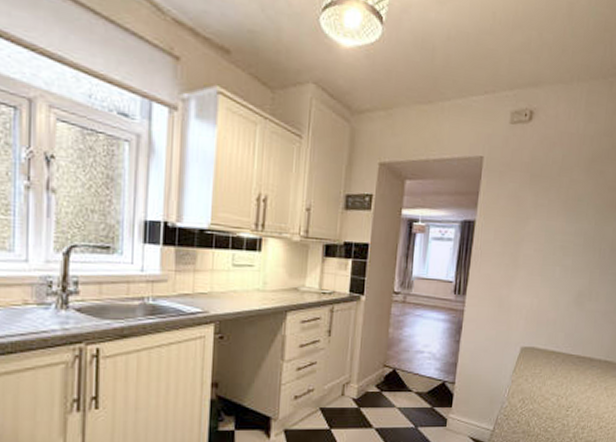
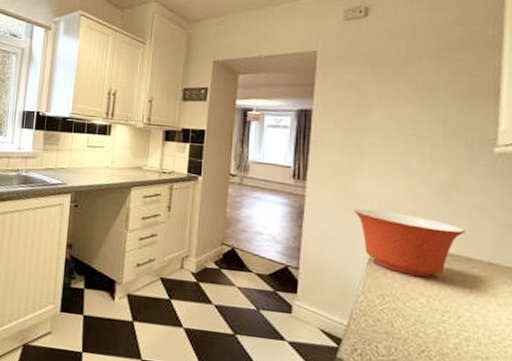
mixing bowl: none [505,320,592,379] -> present [354,208,466,278]

